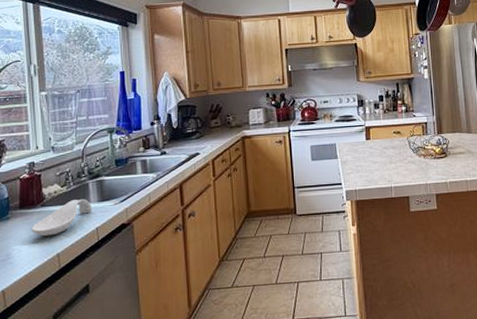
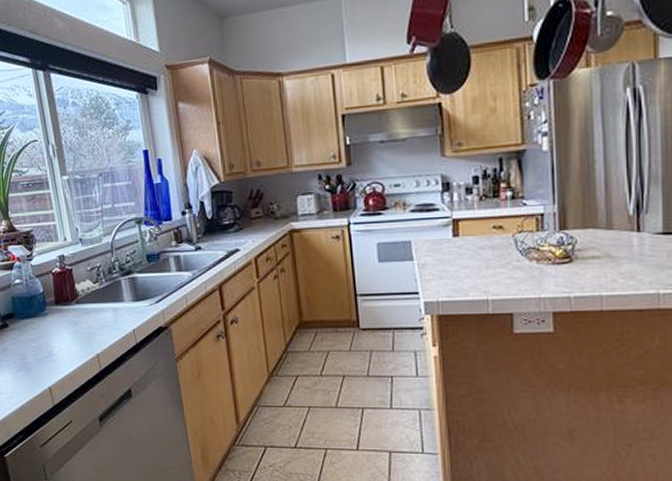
spoon rest: present [31,198,93,237] -> none [69,297,128,336]

